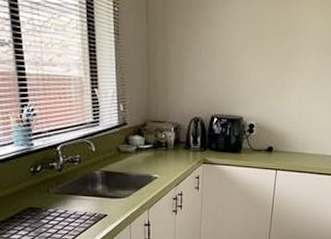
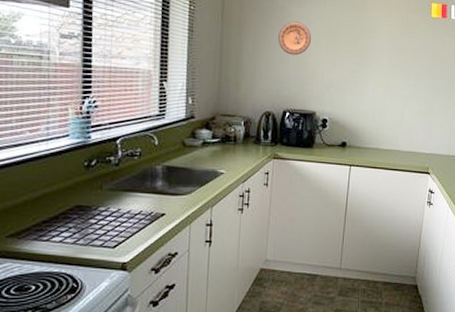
decorative plate: none [204,21,238,59] -> present [278,21,312,56]

